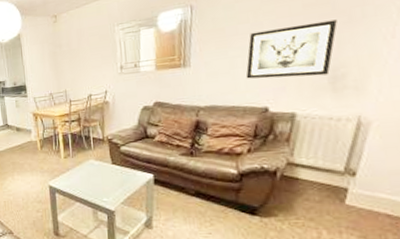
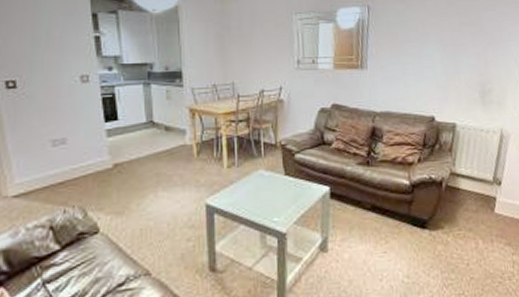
wall art: present [245,19,338,79] -> none [415,39,484,89]

